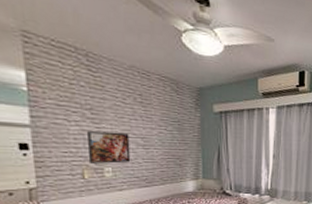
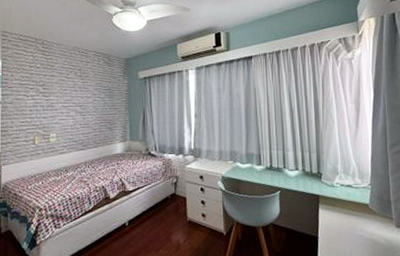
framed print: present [87,131,131,164] -> none [39,102,71,130]

